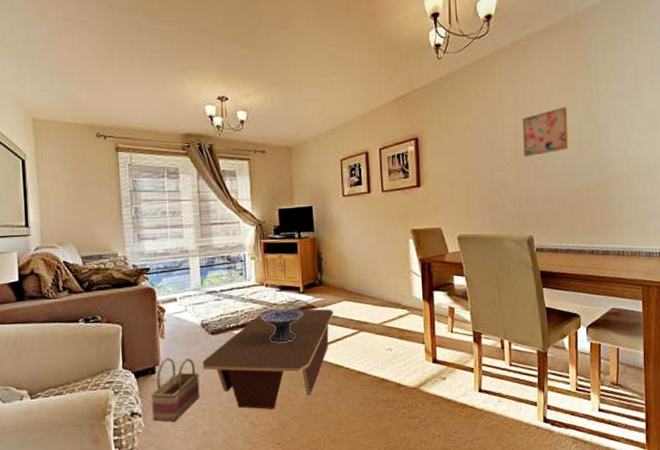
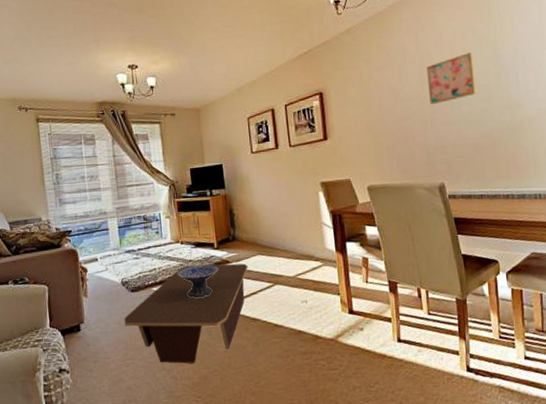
basket: present [150,357,200,422] -> none [76,315,123,378]

